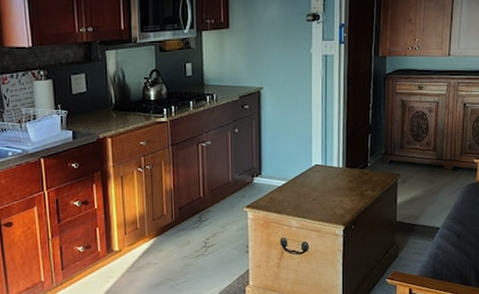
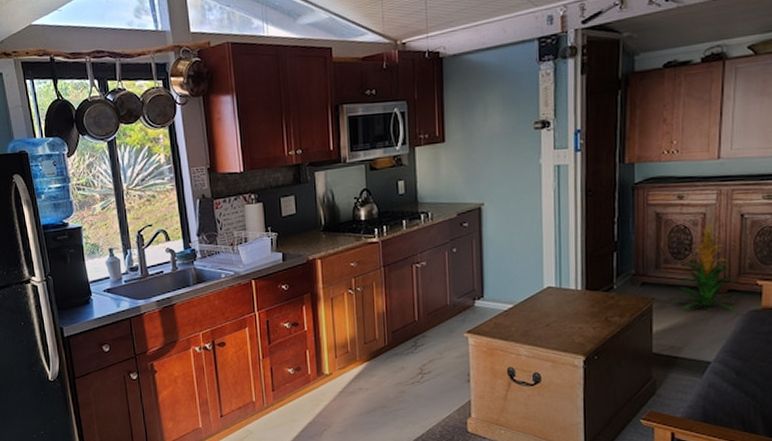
indoor plant: none [411,111,461,185] -> present [670,224,739,311]

